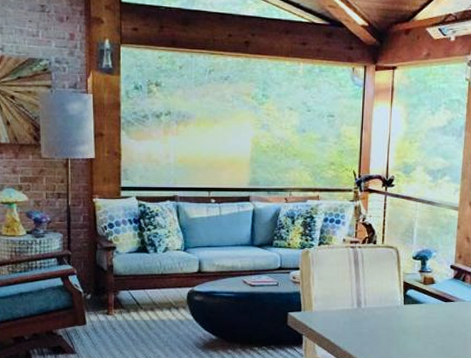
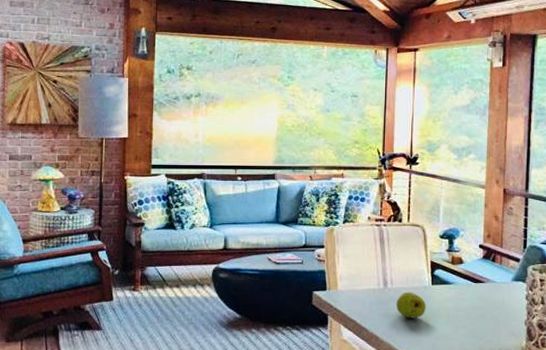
fruit: none [369,311,398,337] -> present [396,292,426,318]

